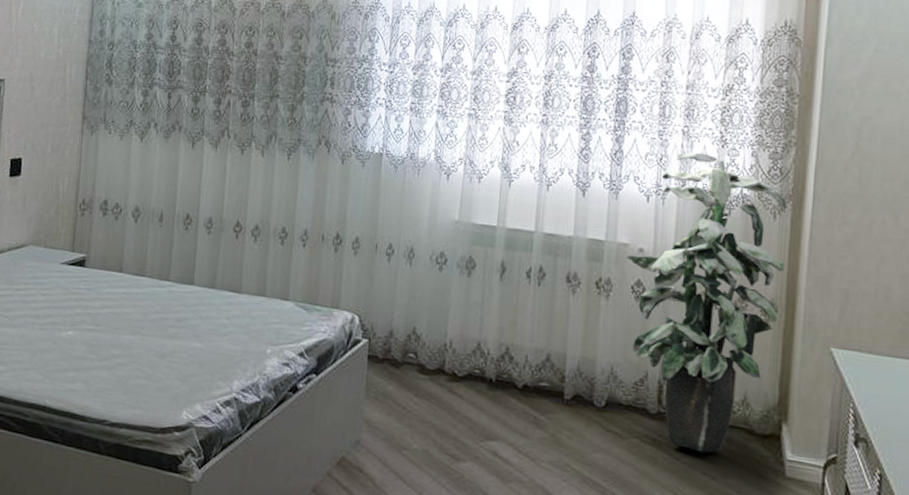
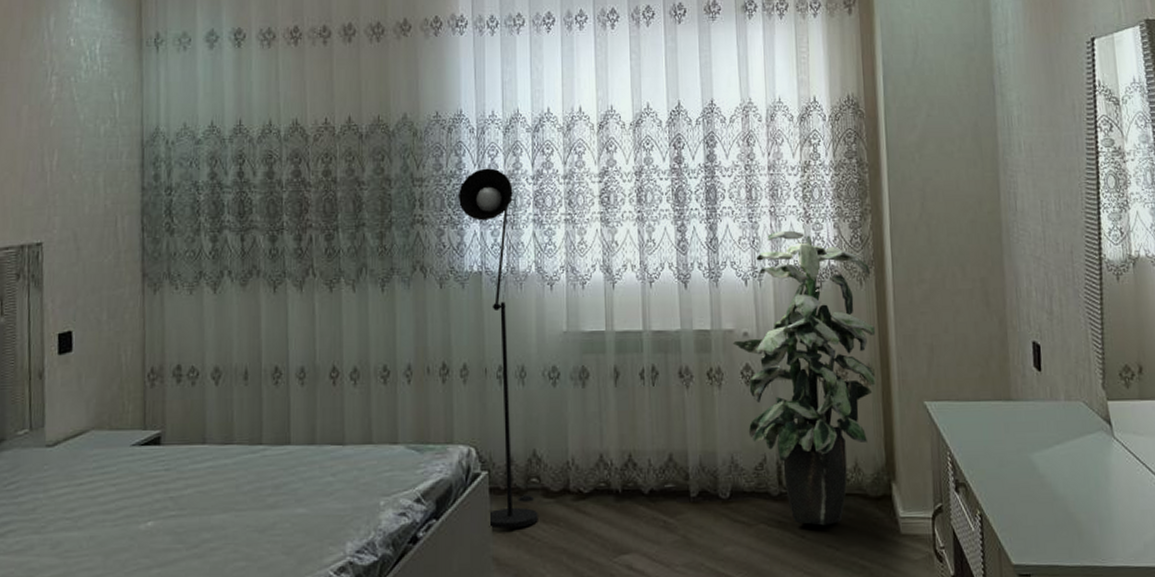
floor lamp: none [363,56,422,397] -> present [457,168,538,529]

